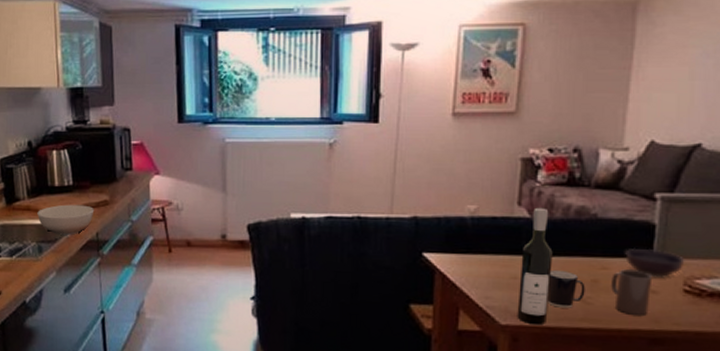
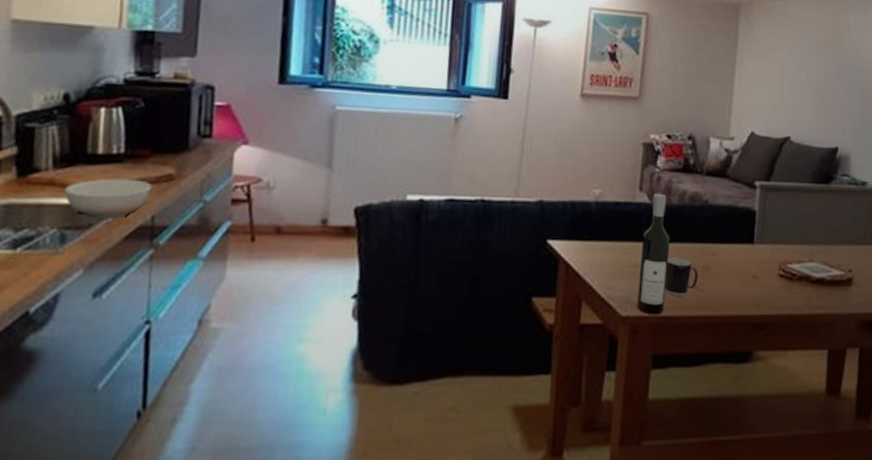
cup: present [611,269,653,315] -> none [720,255,754,301]
bowl: present [625,247,685,279] -> none [732,233,780,264]

